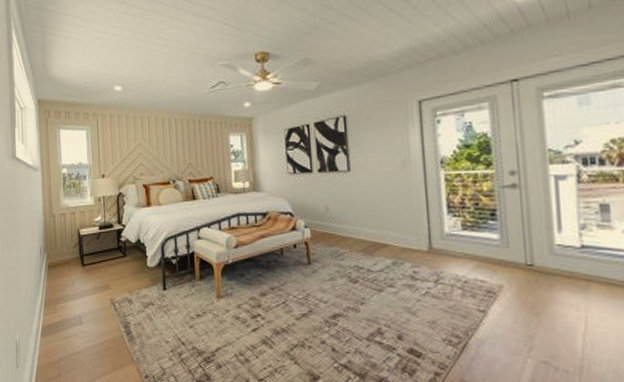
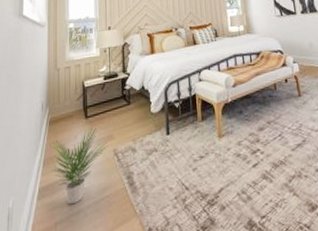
potted plant: none [51,275,106,345] -> present [51,127,109,205]

